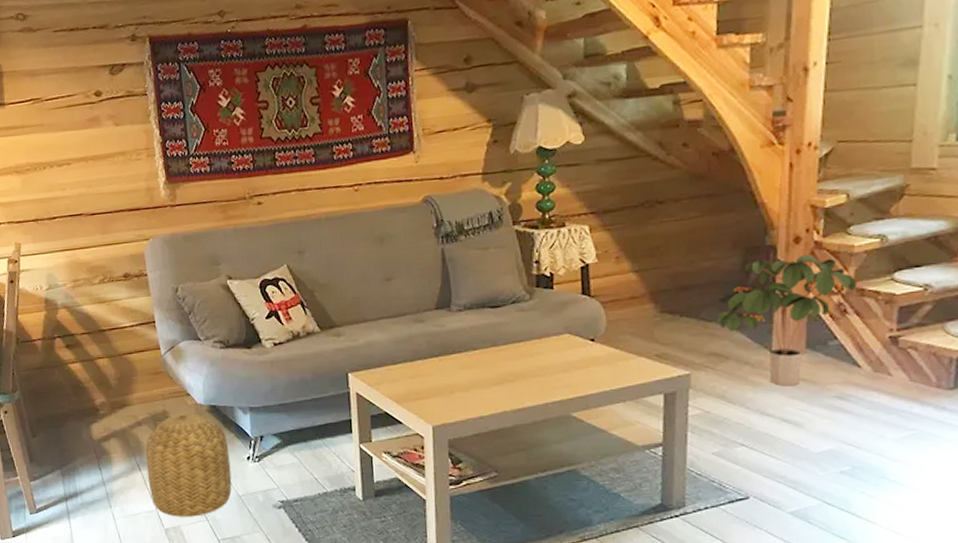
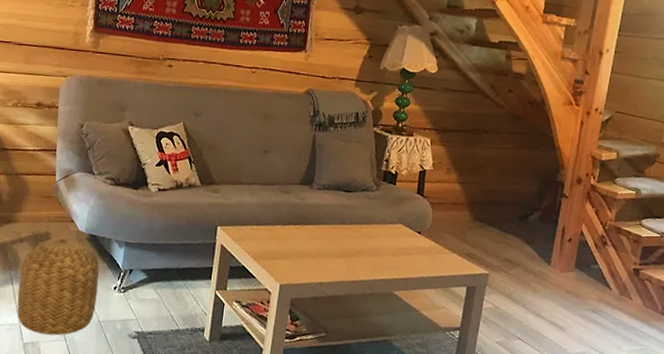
potted plant: present [716,254,858,386] -> none [513,190,617,296]

